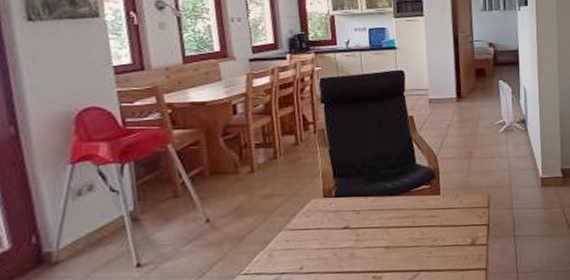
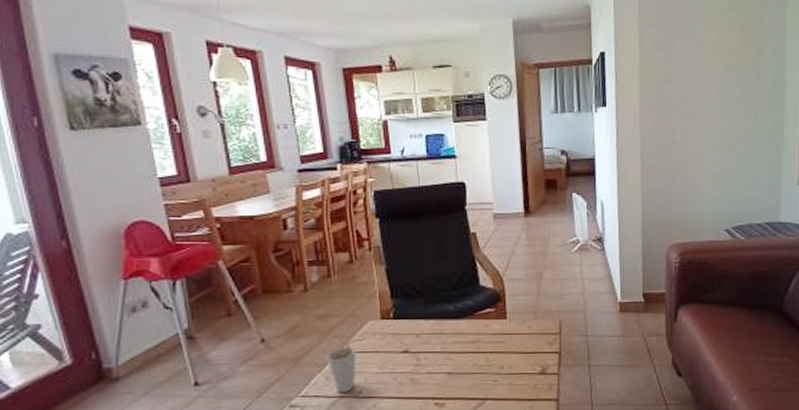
cup: none [270,216,306,269] -> present [327,339,363,392]

